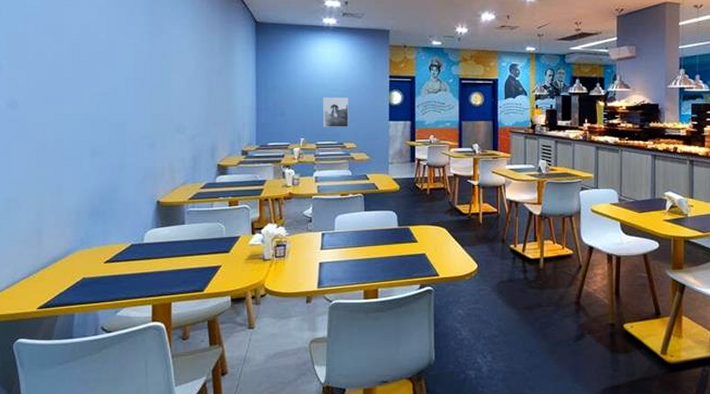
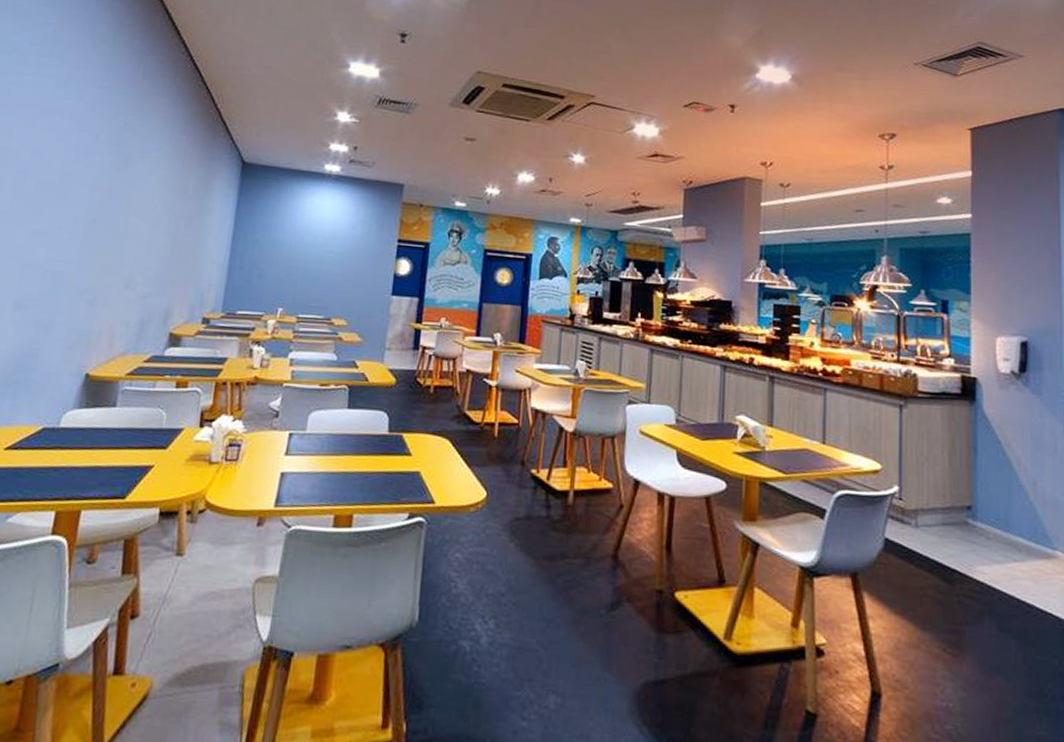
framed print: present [323,97,349,127] -> none [308,258,344,299]

